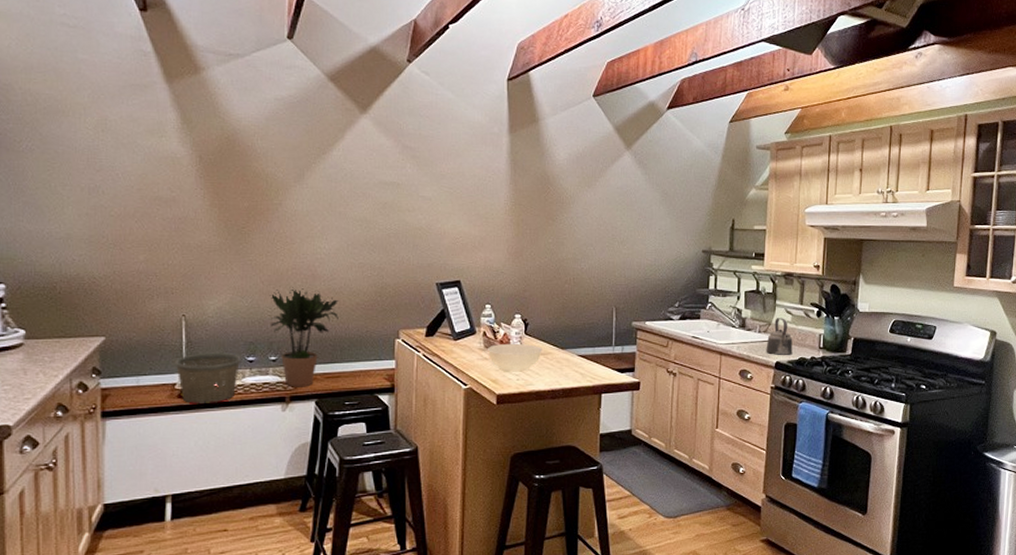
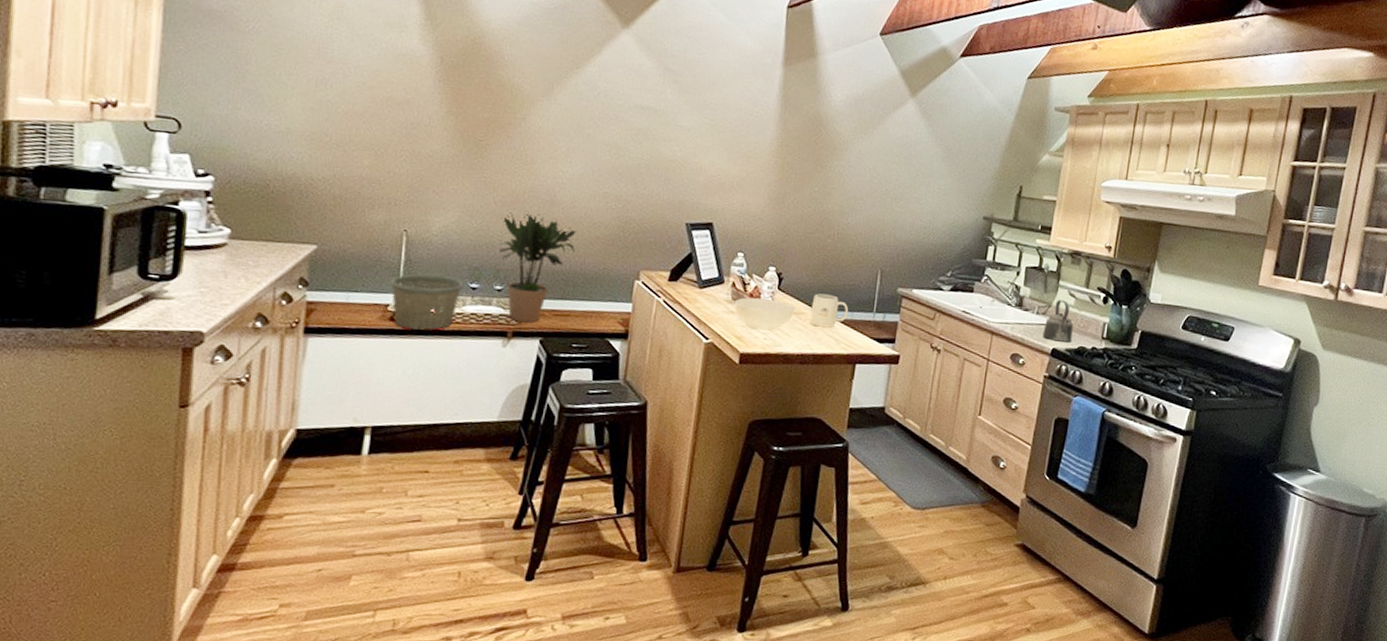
mug: none [556,334,590,364] -> present [810,293,849,328]

